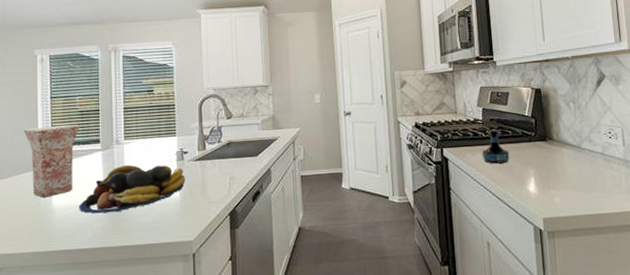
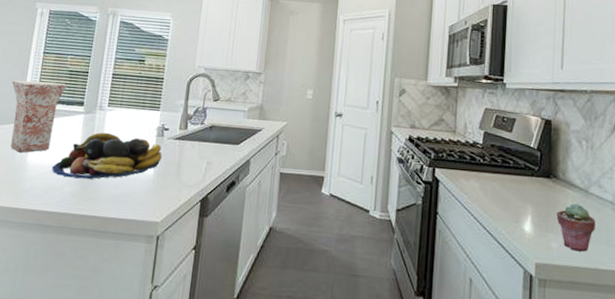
tequila bottle: present [481,129,510,164] -> none [476,156,508,195]
potted succulent: none [555,160,591,202] -> present [556,203,596,252]

